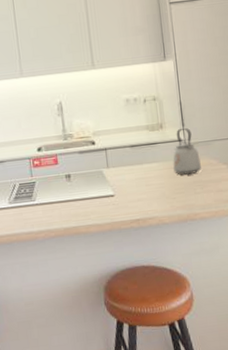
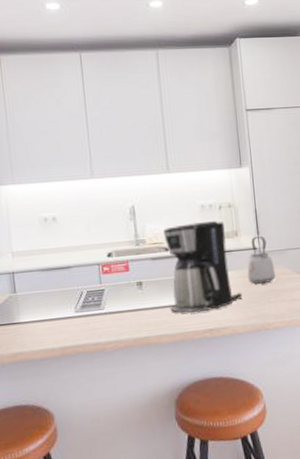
coffee maker: none [89,114,168,204] -> present [162,221,243,313]

